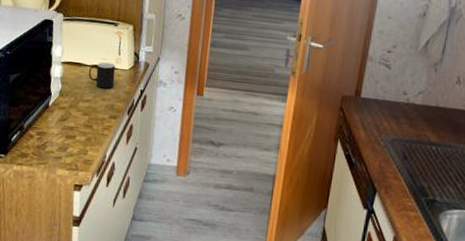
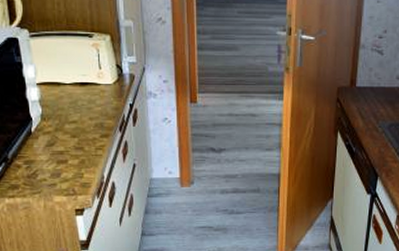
cup: present [88,62,116,89] -> none [69,78,100,107]

